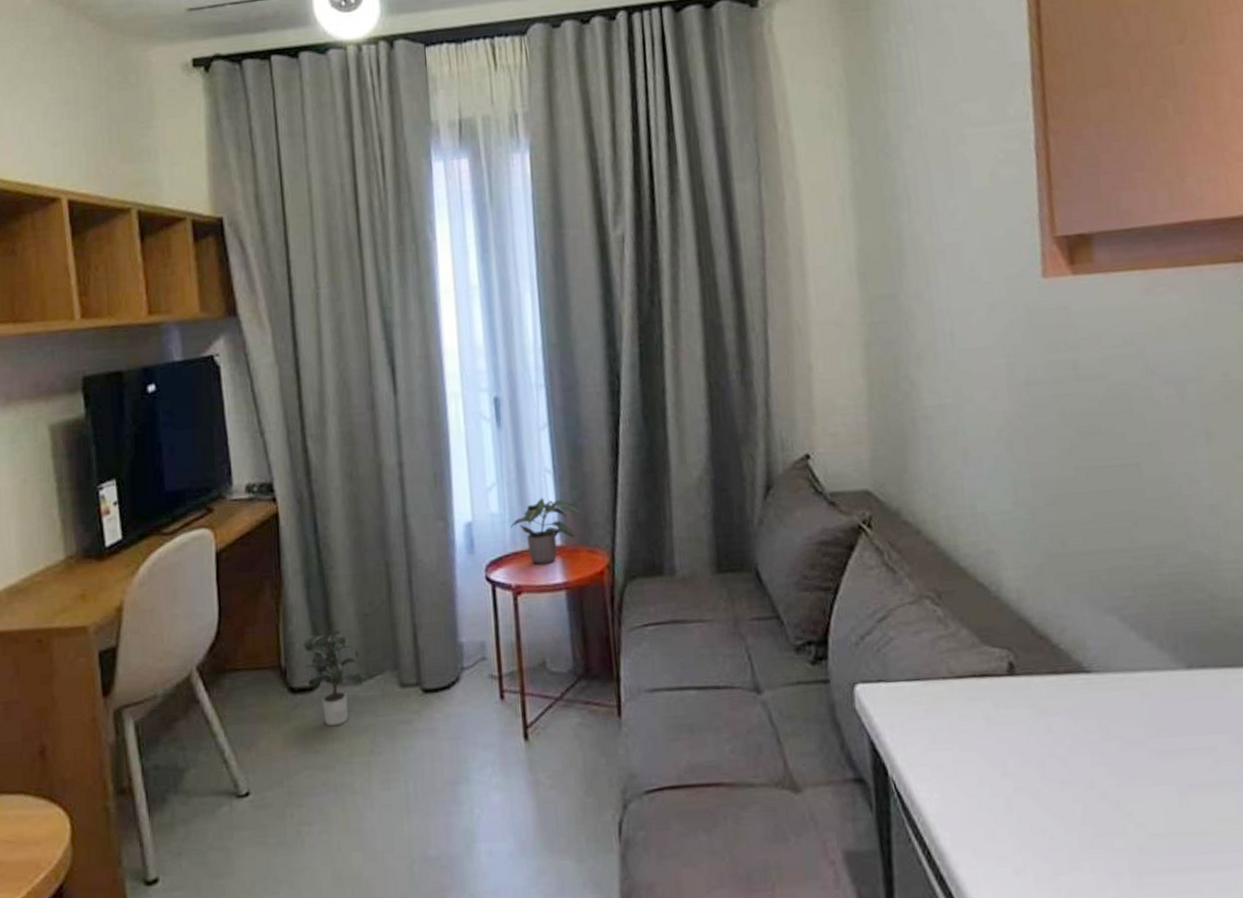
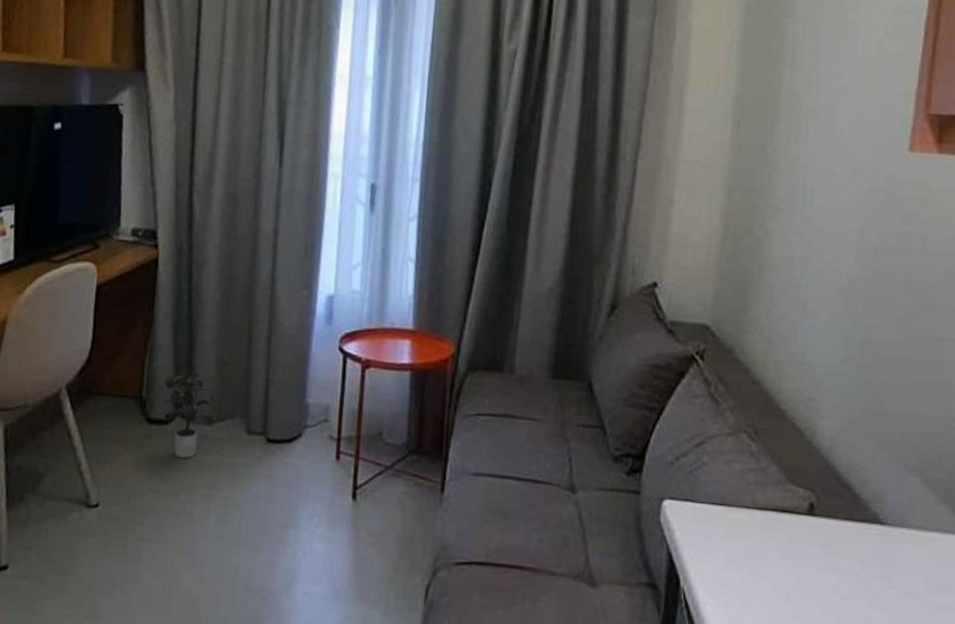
potted plant: present [510,497,583,565] -> none [368,283,437,344]

